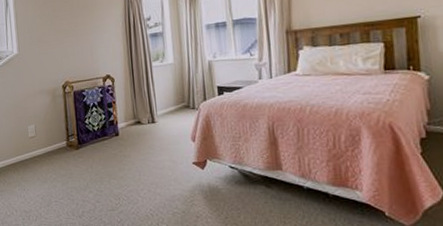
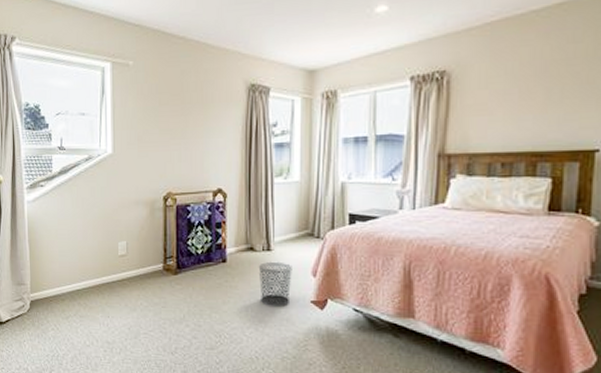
waste bin: none [145,131,175,169] -> present [258,261,292,306]

